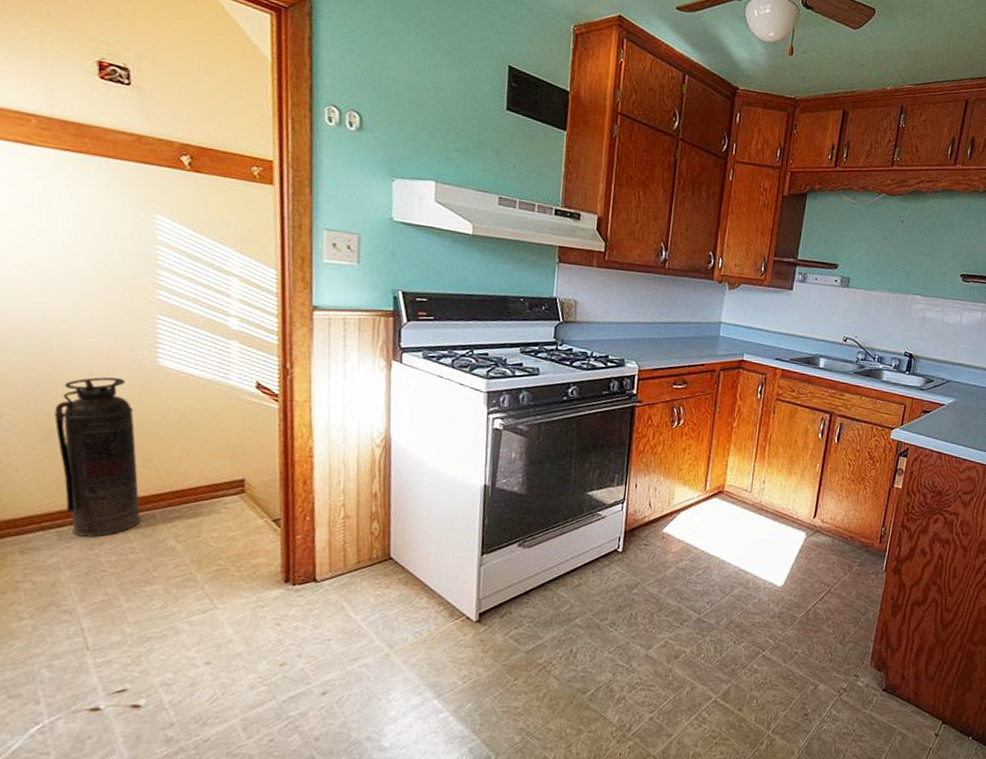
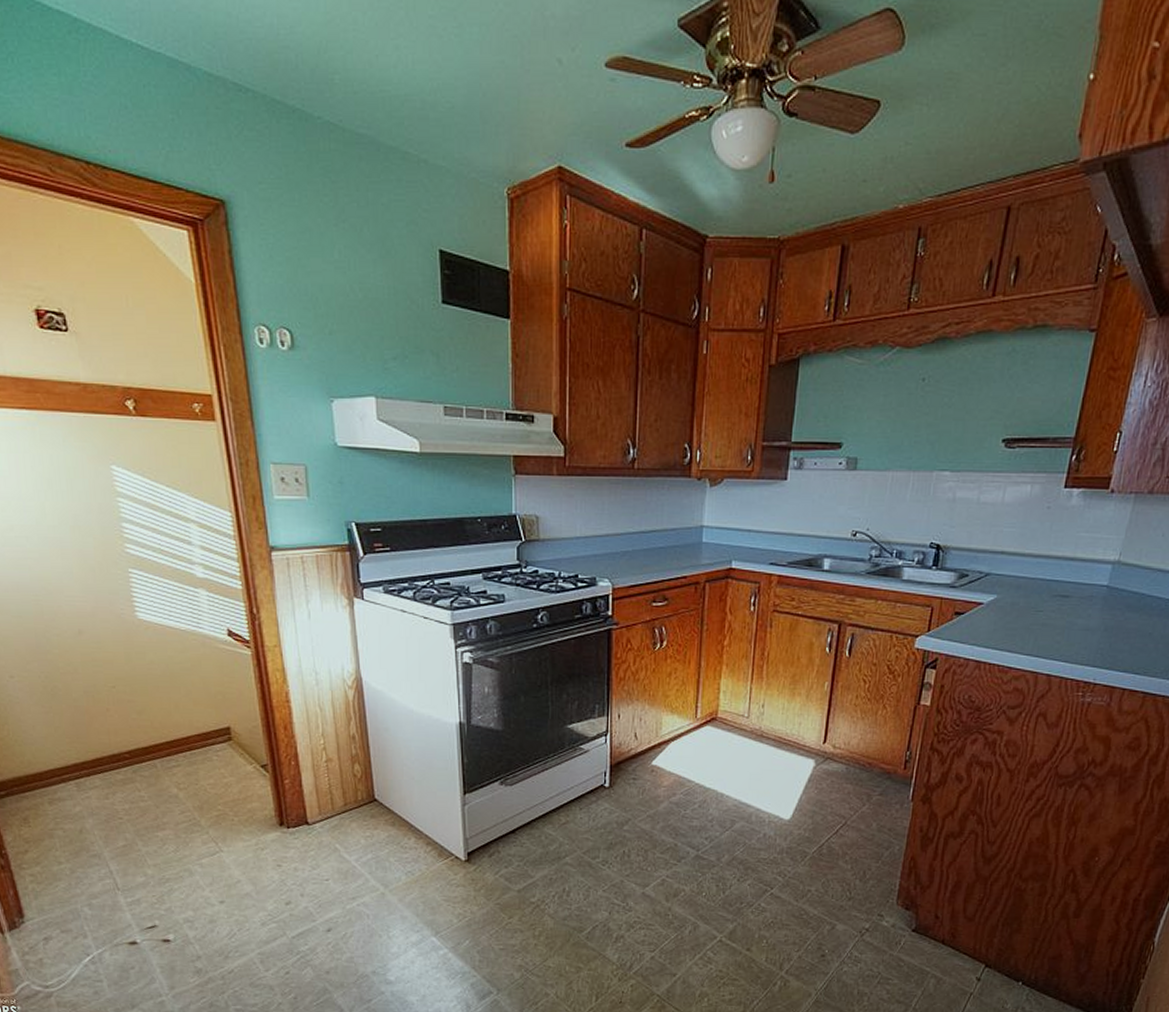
fire extinguisher: present [54,377,141,537] -> none [55,634,145,787]

